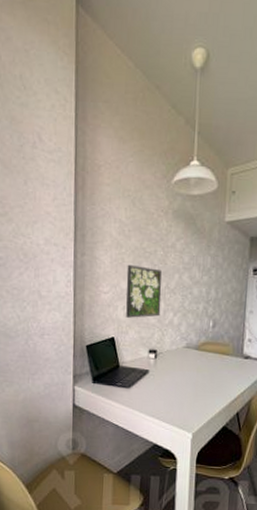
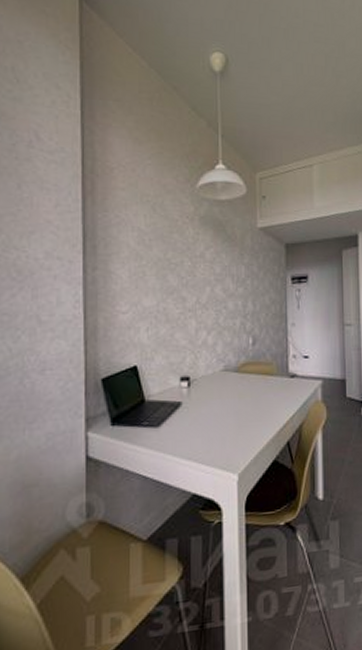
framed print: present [126,264,162,318] -> none [149,278,192,341]

